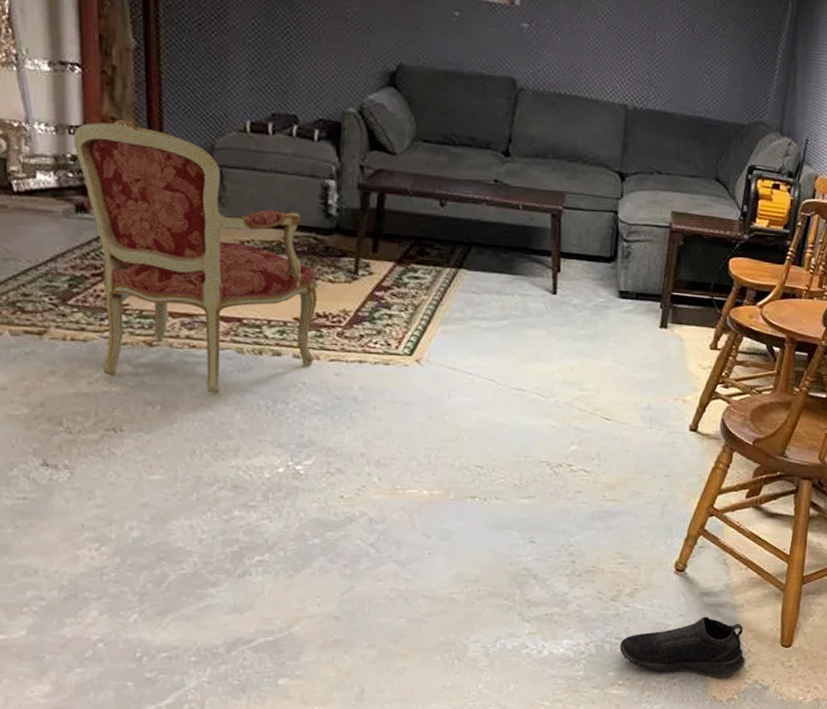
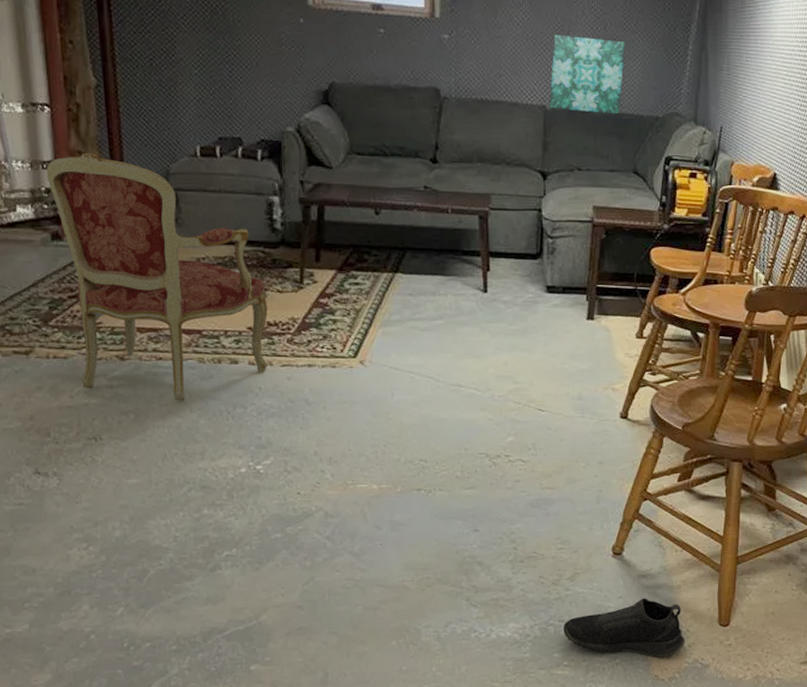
wall art: none [632,32,714,119] -> present [550,34,626,114]

